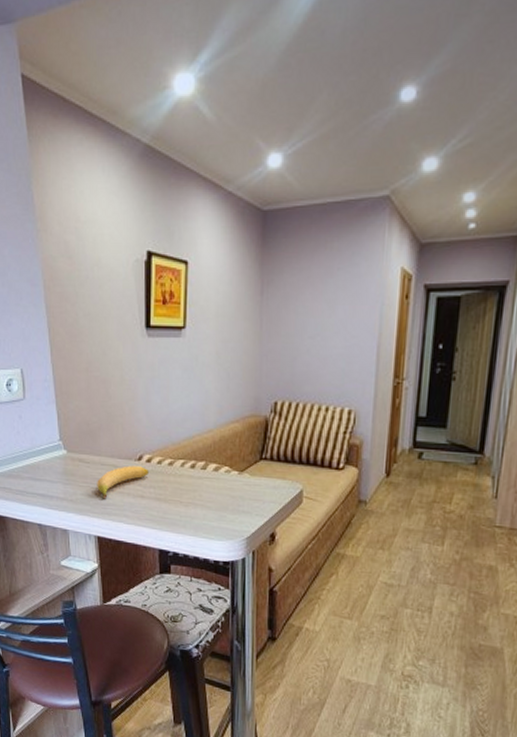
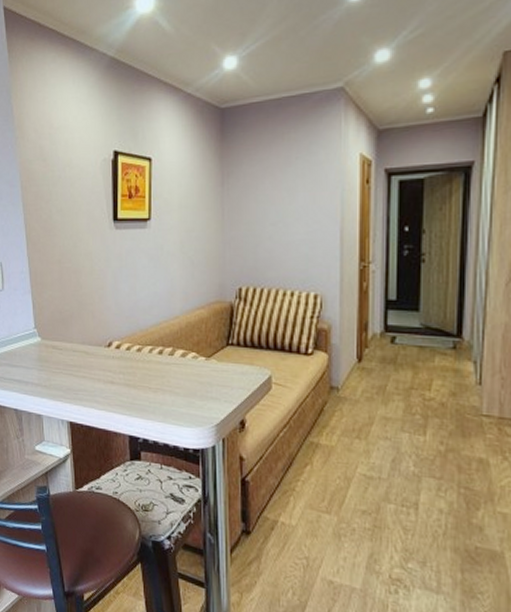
banana: present [97,465,149,499] -> none [69,352,118,385]

